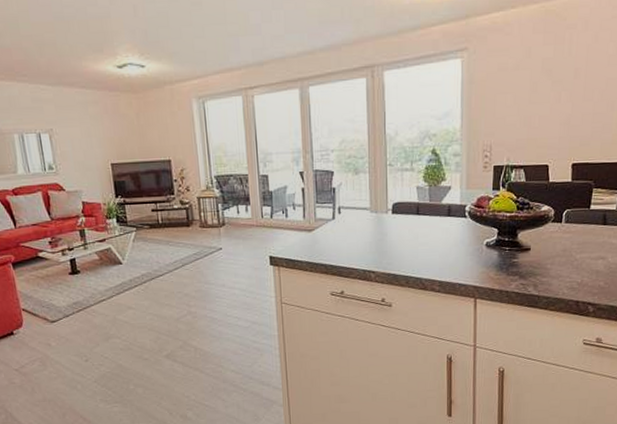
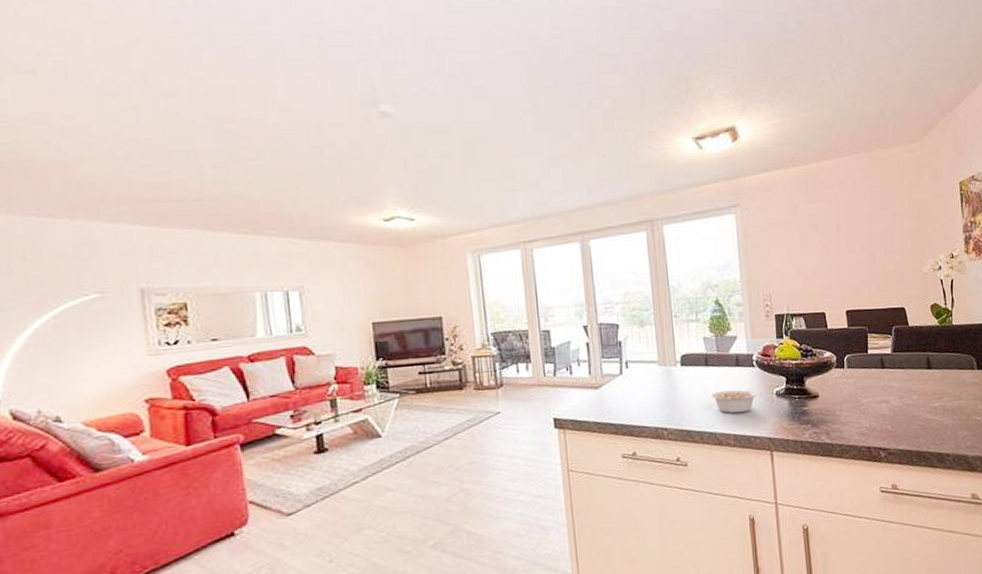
legume: none [420,239,471,262] -> present [711,389,762,414]

